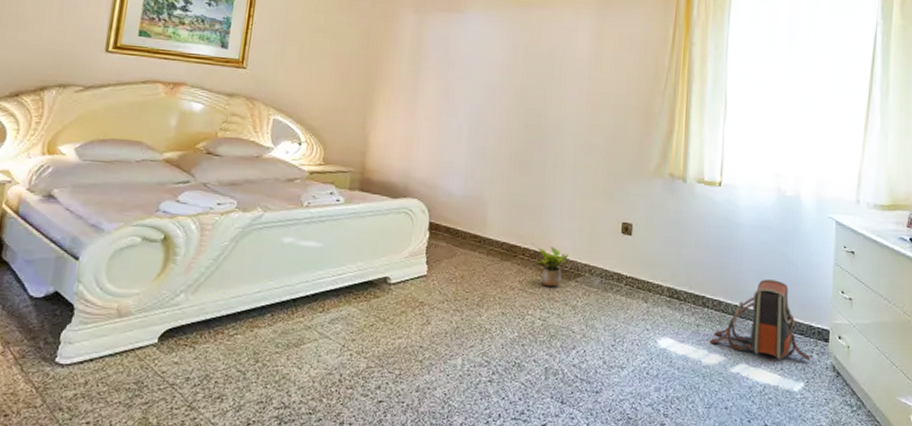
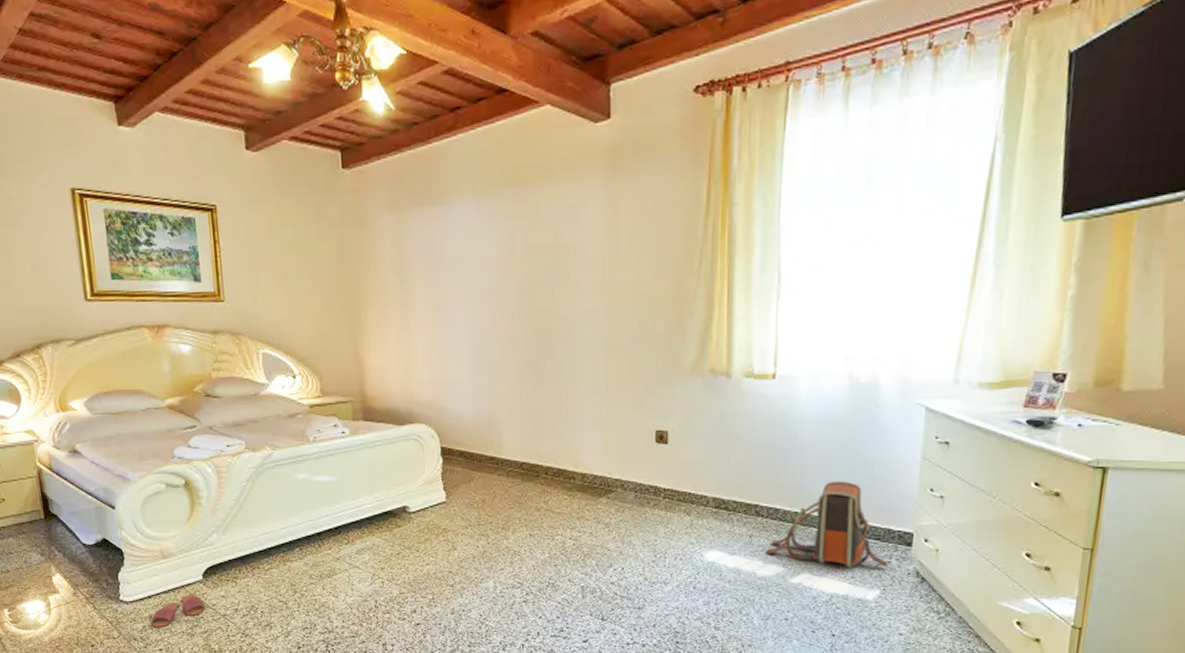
slippers: none [85,358,154,396] -> present [151,594,206,627]
potted plant: present [535,246,569,287] -> none [560,463,597,505]

